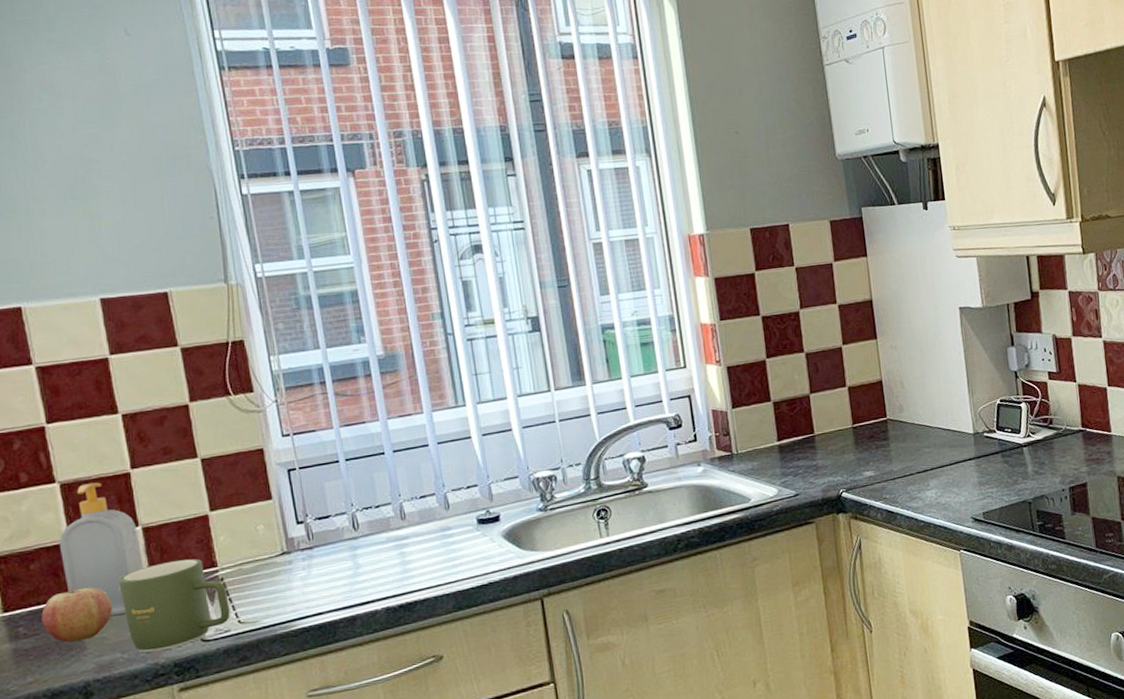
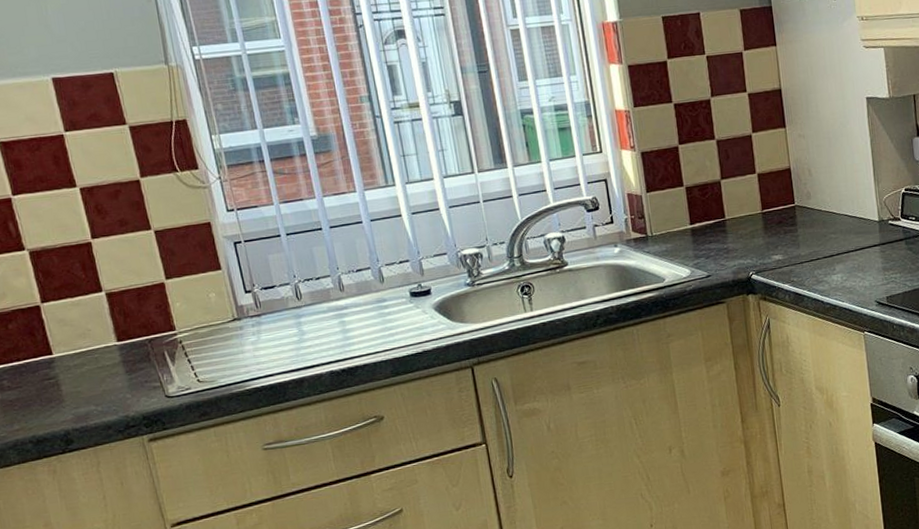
fruit: present [41,584,112,643] -> none [22,343,85,395]
soap bottle: present [58,482,144,617] -> none [32,250,110,373]
mug: present [118,558,230,653] -> none [88,322,190,407]

